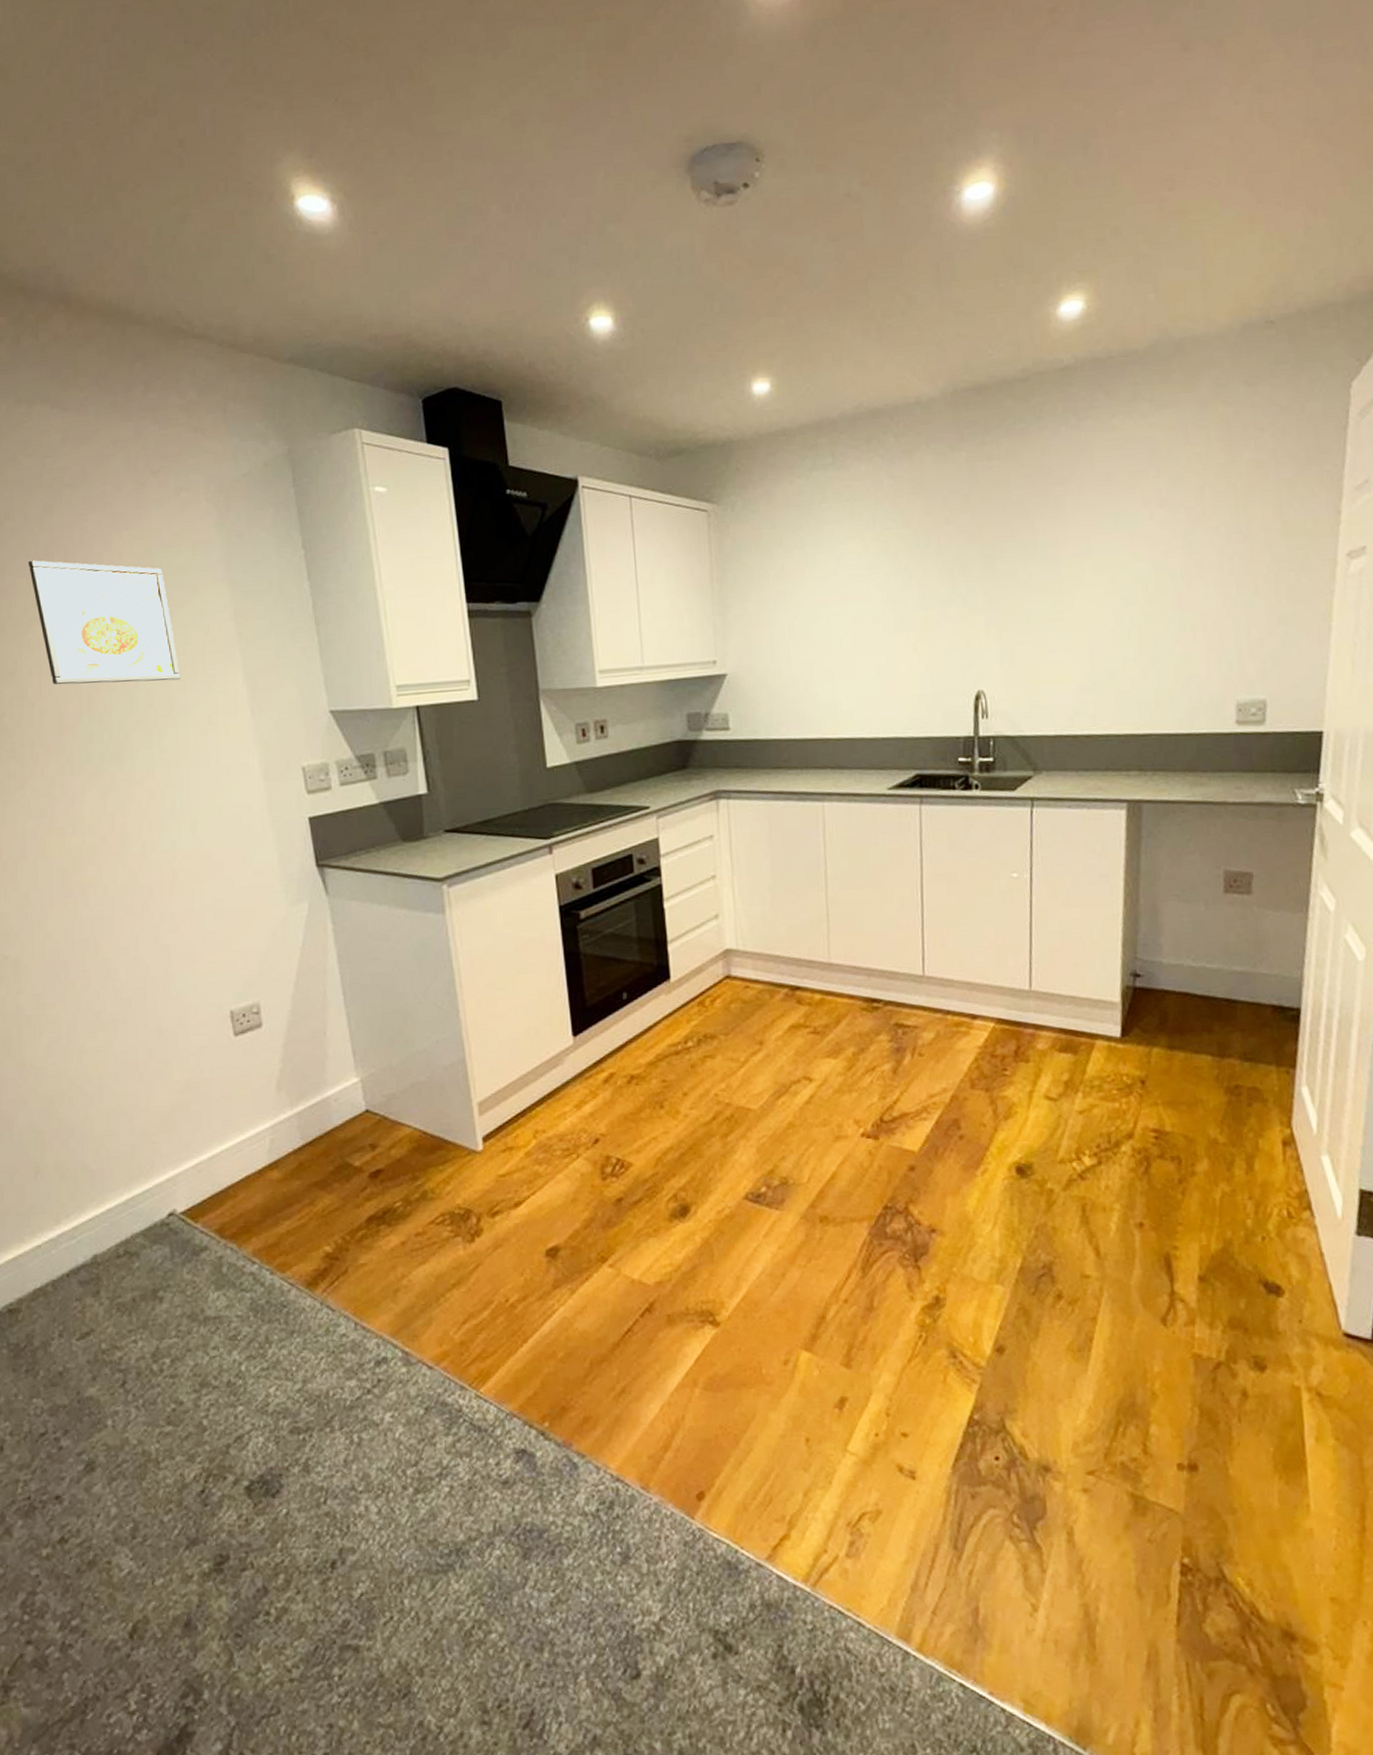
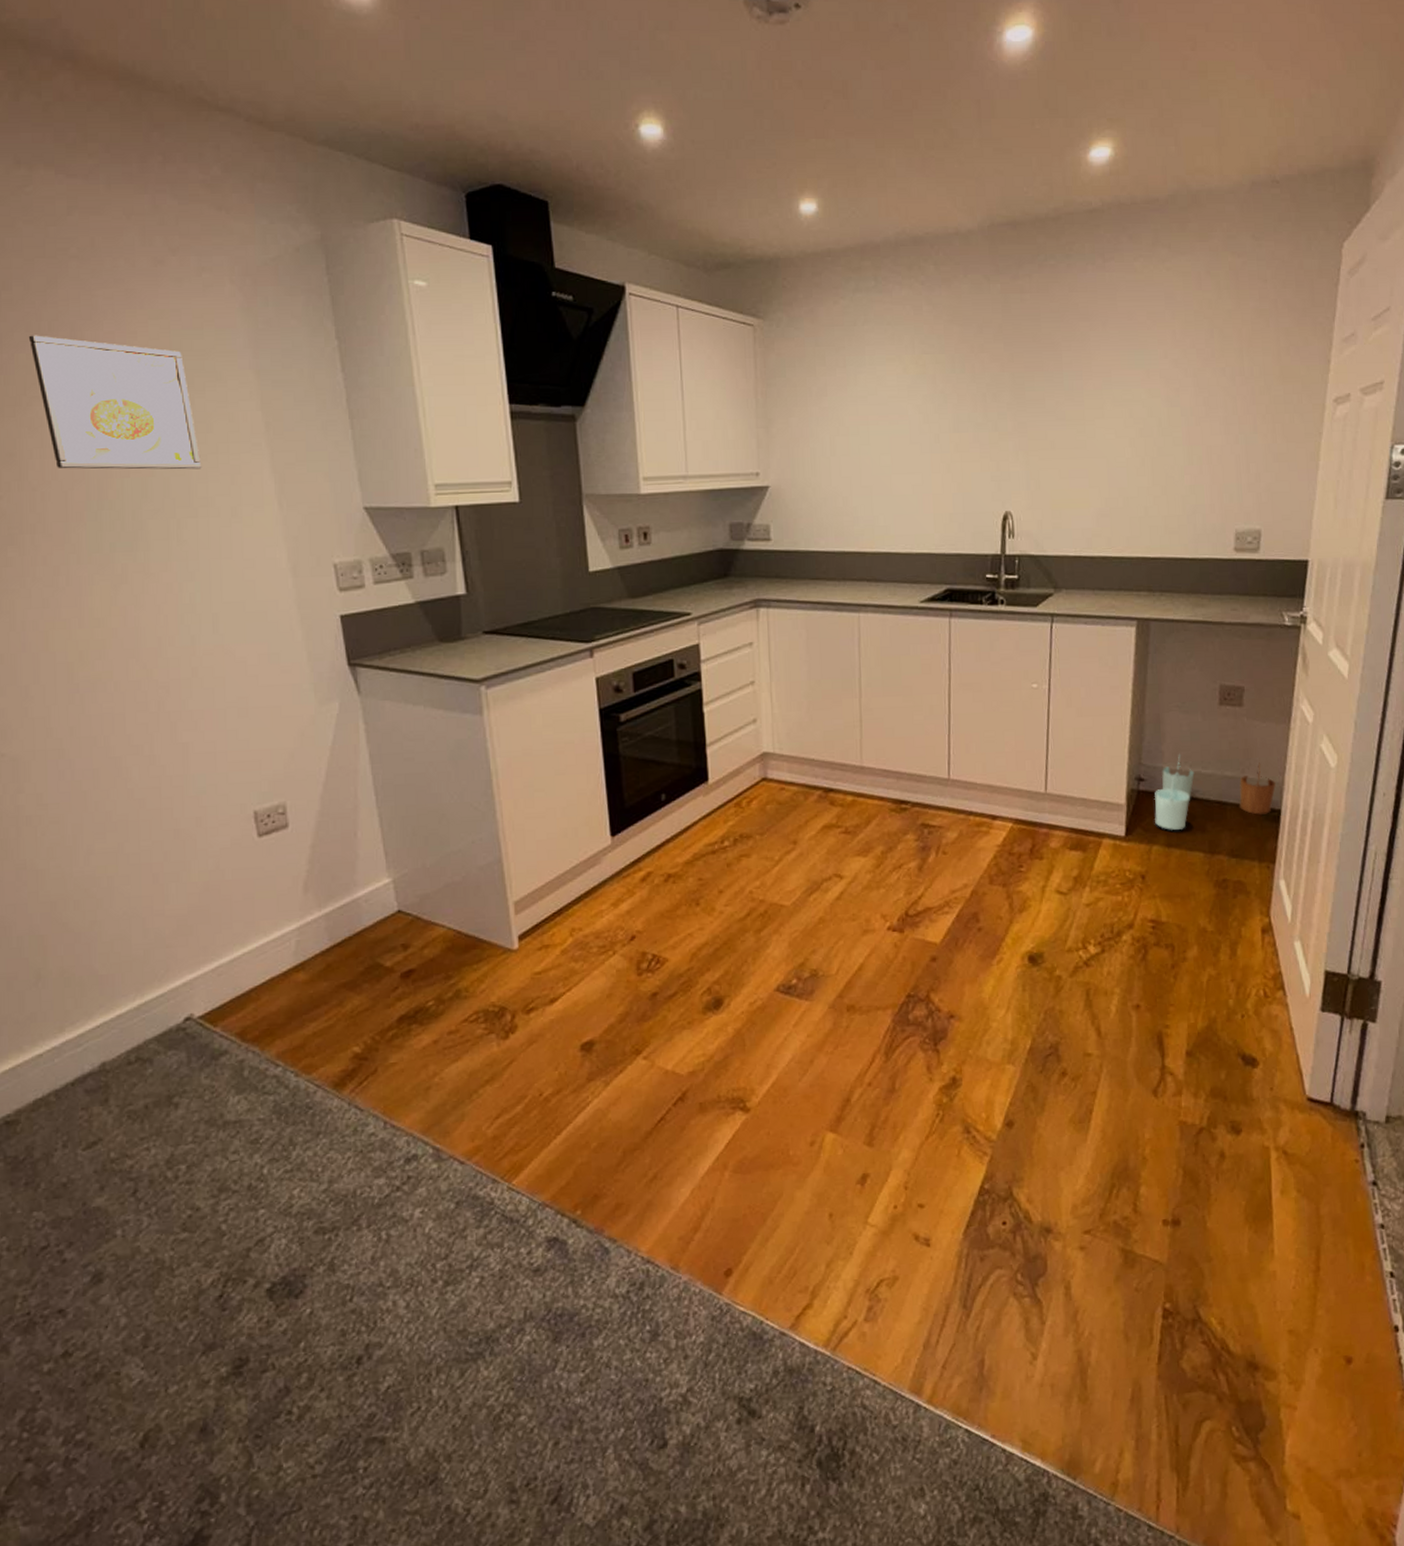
bucket: none [1152,946,1293,1031] -> present [1154,753,1276,830]

